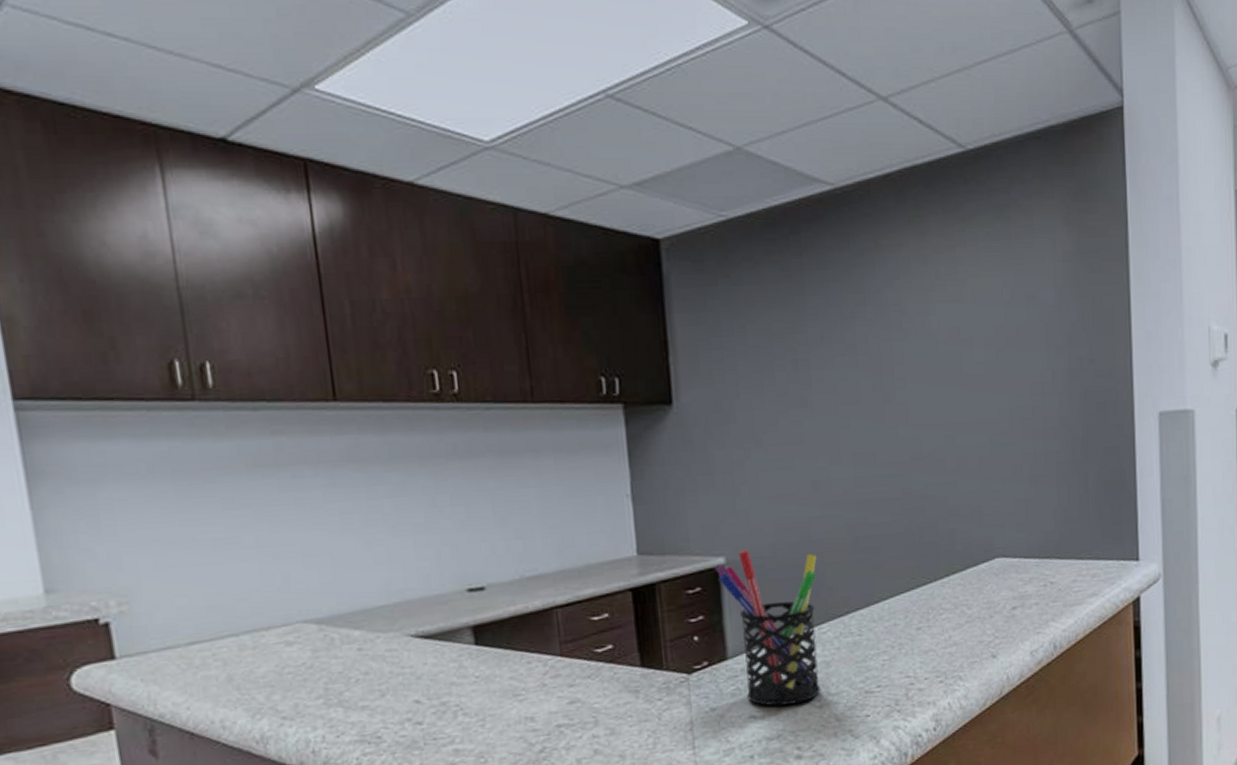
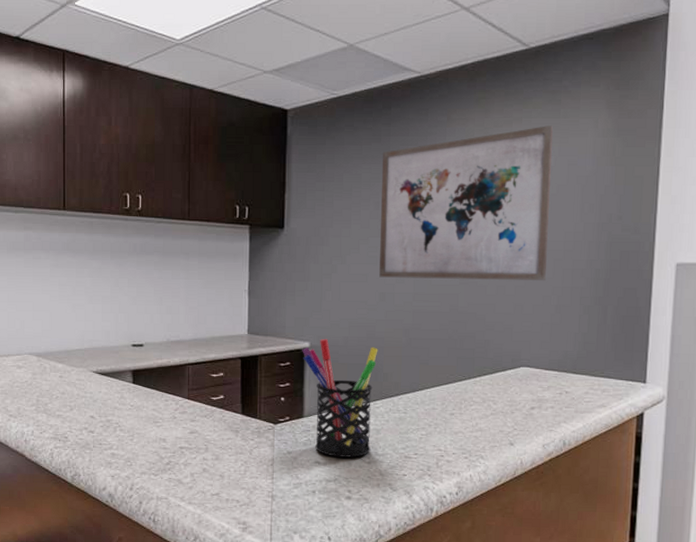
wall art: none [795,249,1014,461] -> present [379,126,553,281]

